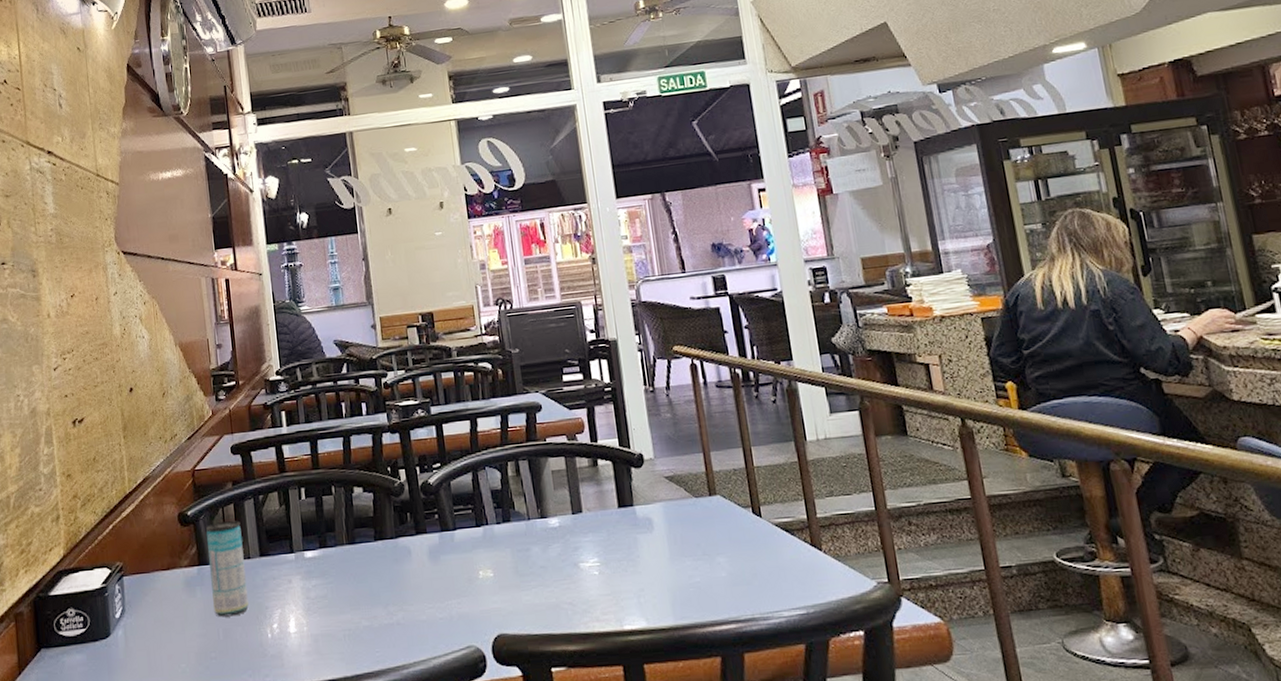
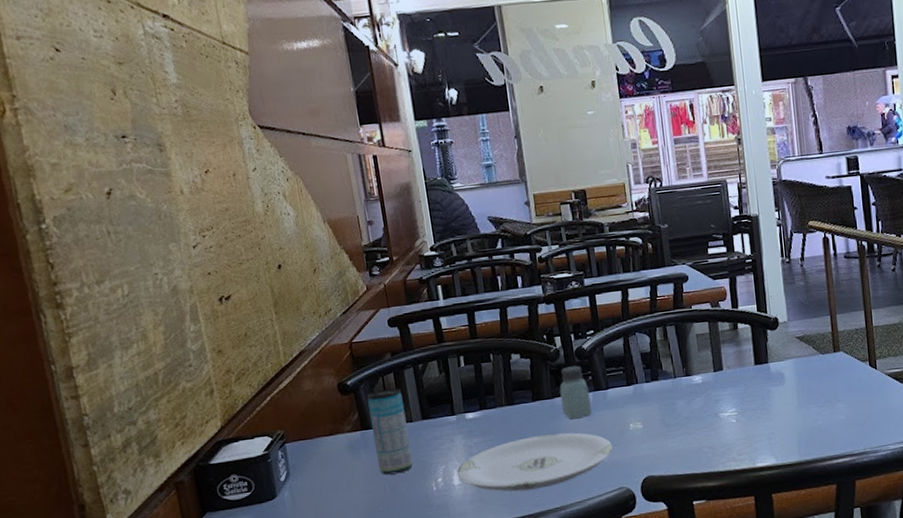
plate: none [293,578,461,644] -> present [456,433,613,492]
saltshaker: none [403,502,438,564] -> present [559,365,592,420]

